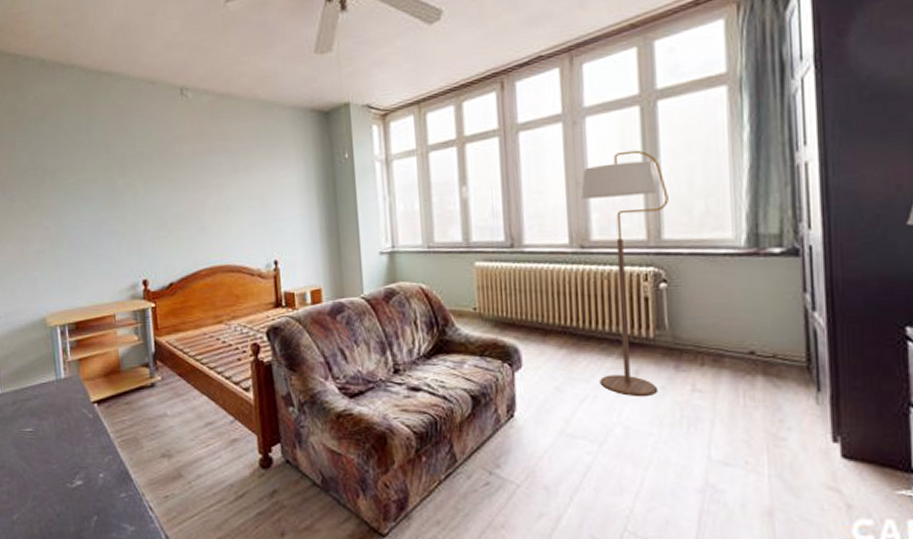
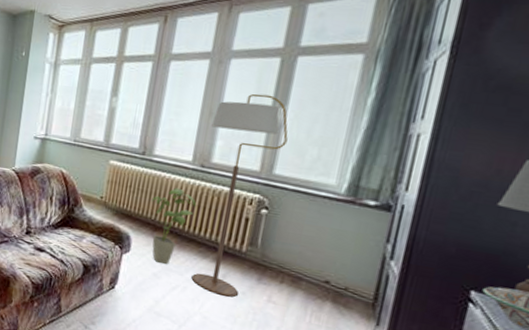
house plant: none [533,278,586,373] -> present [152,187,196,264]

